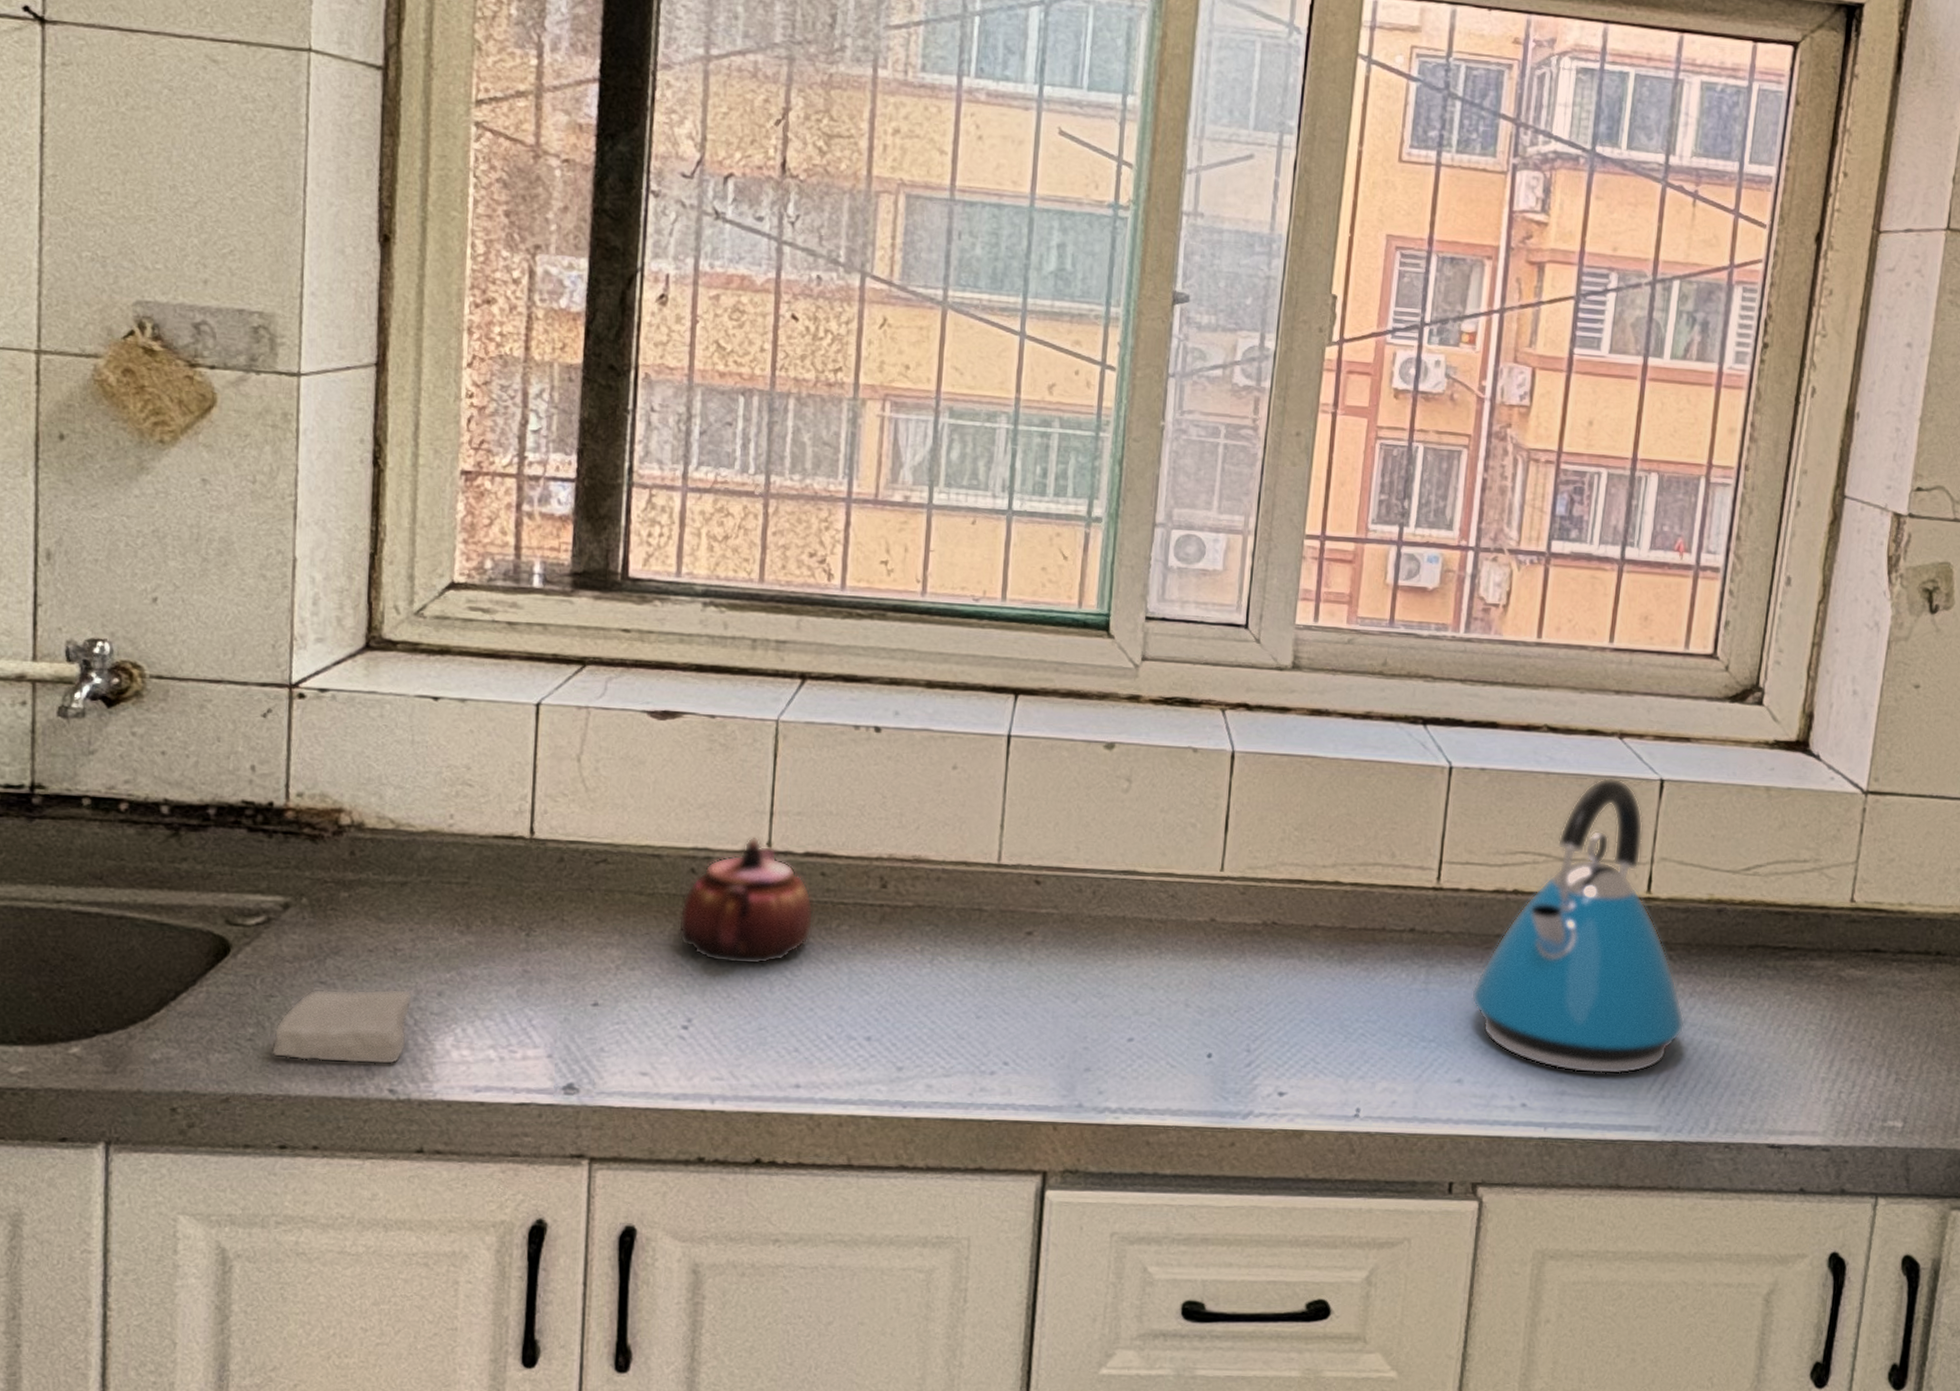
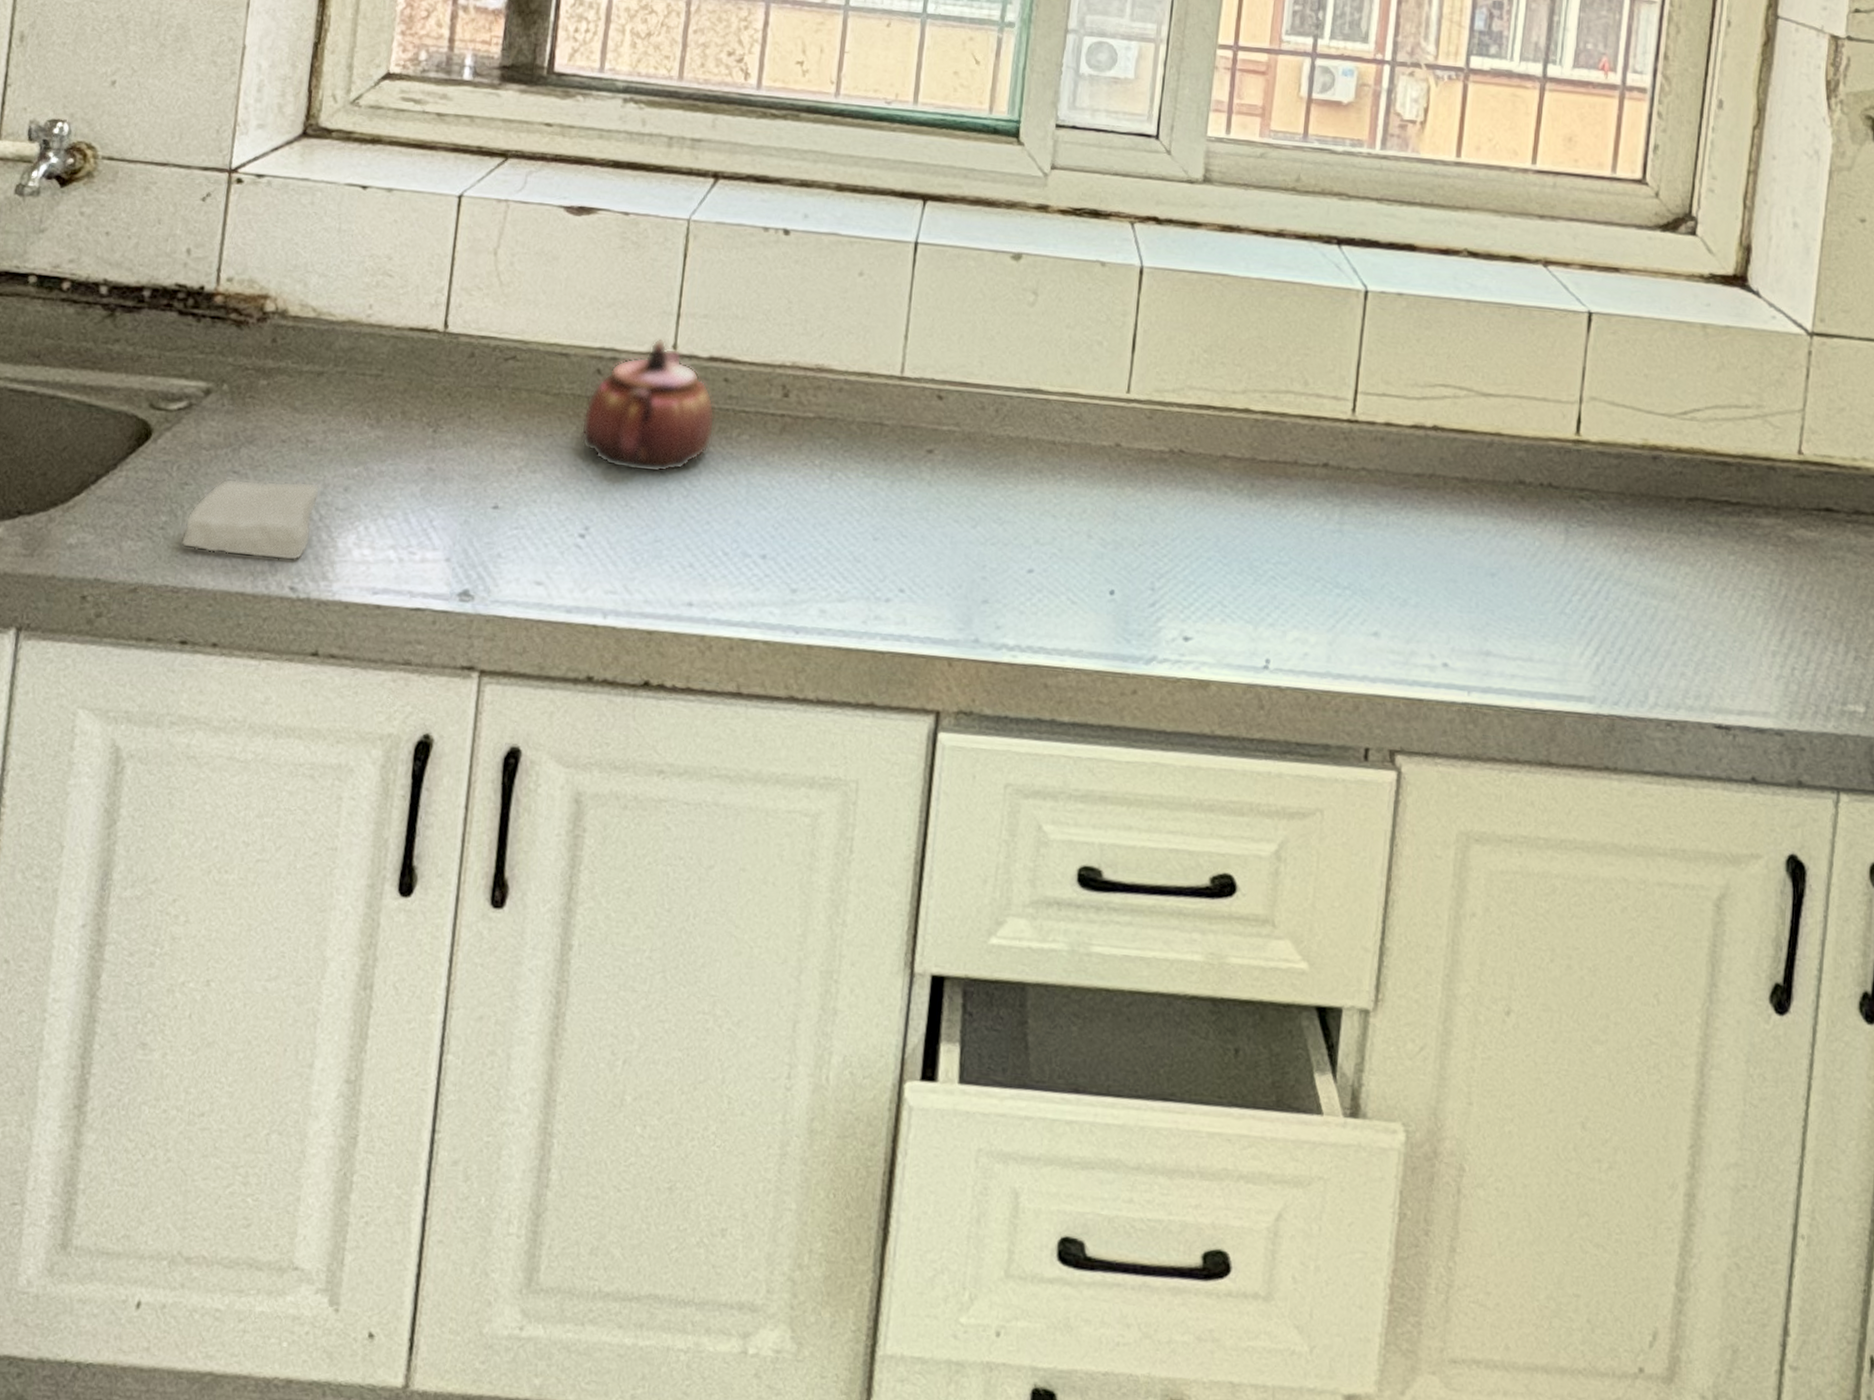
kettle: present [1470,778,1686,1075] -> none [1388,308,1620,636]

